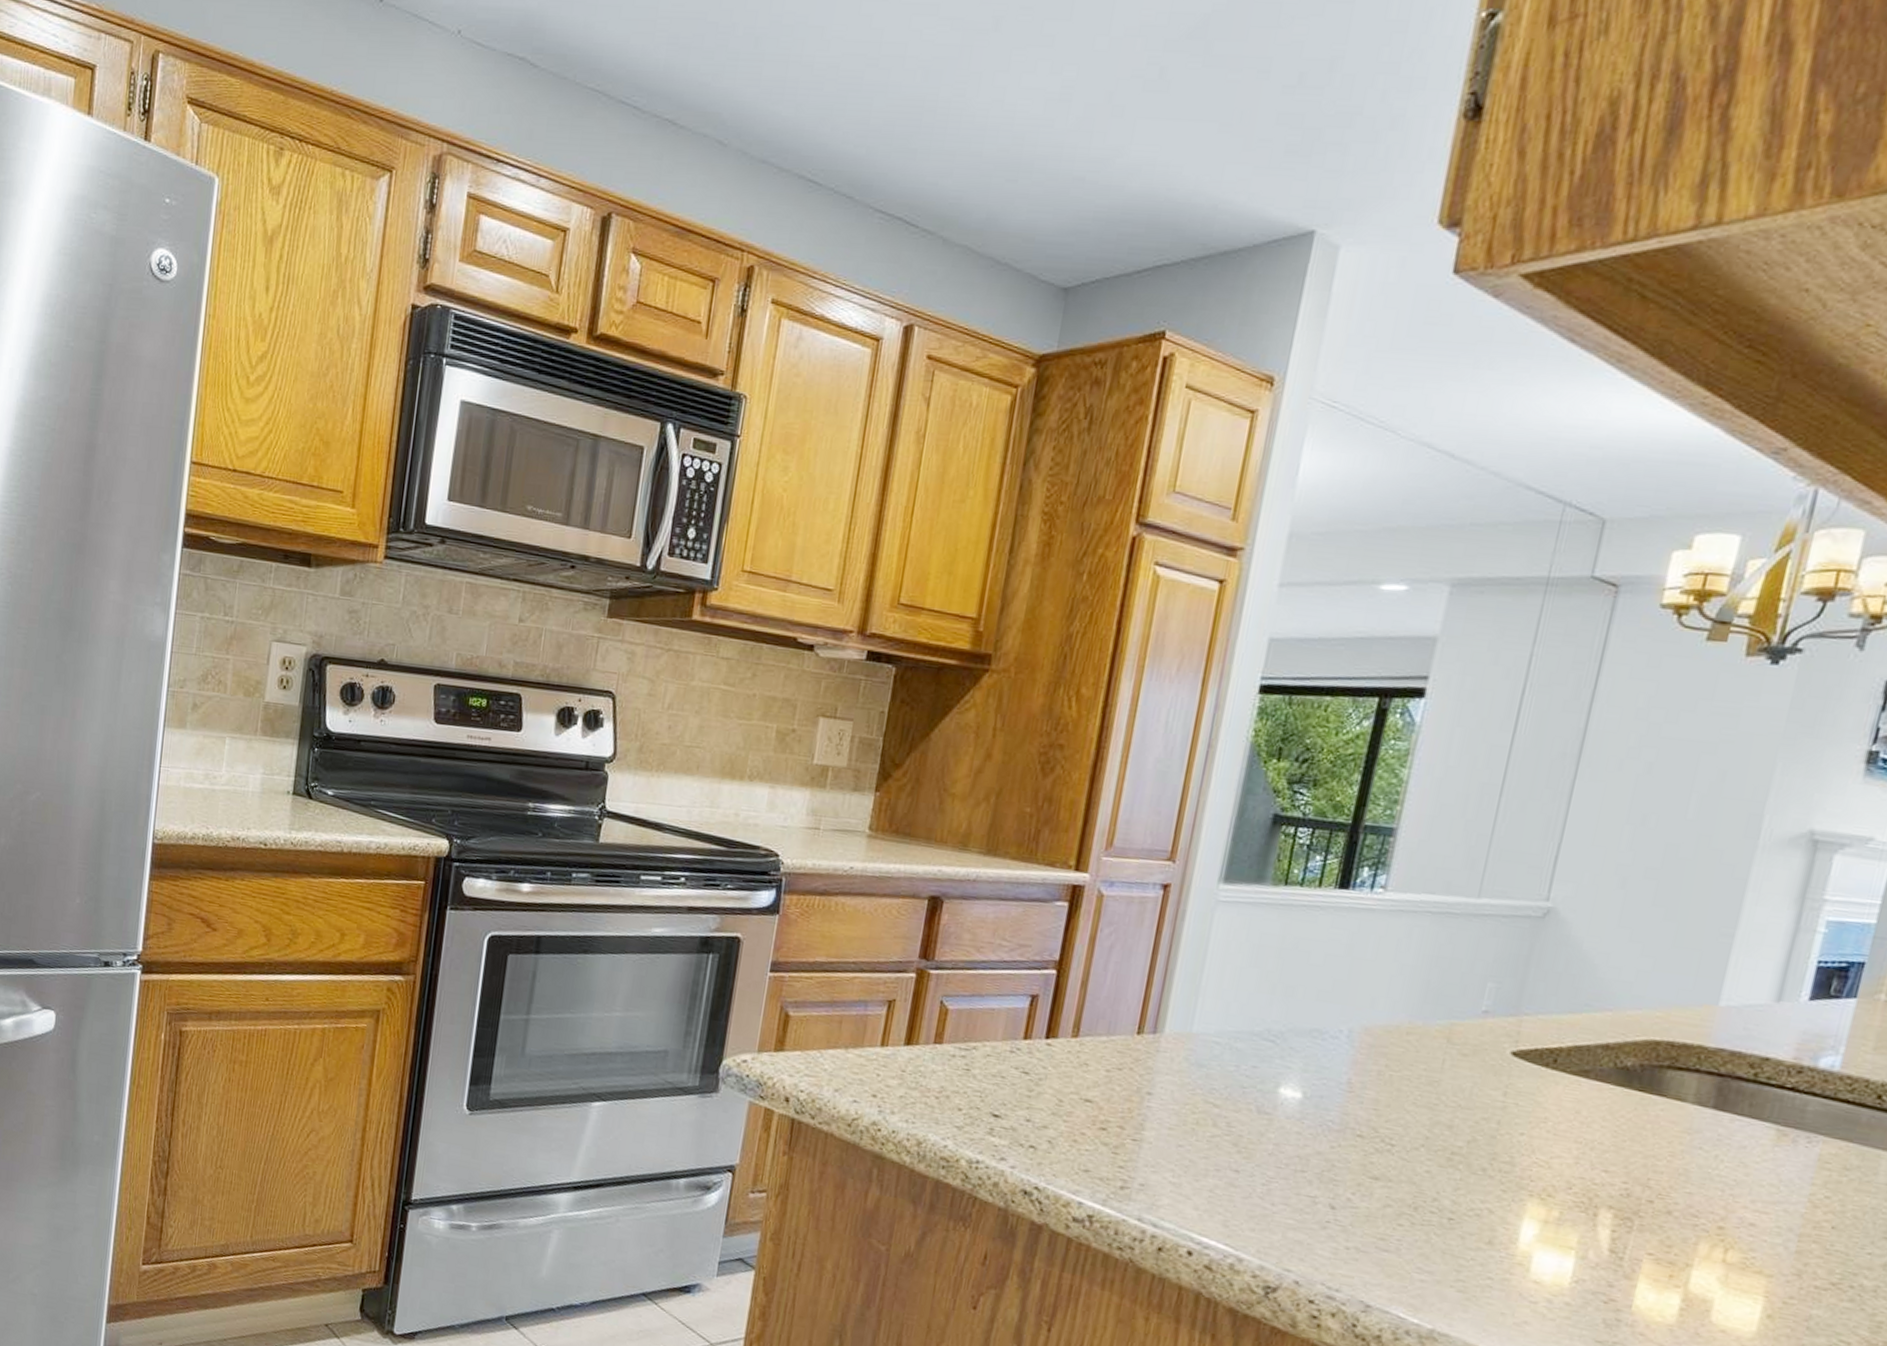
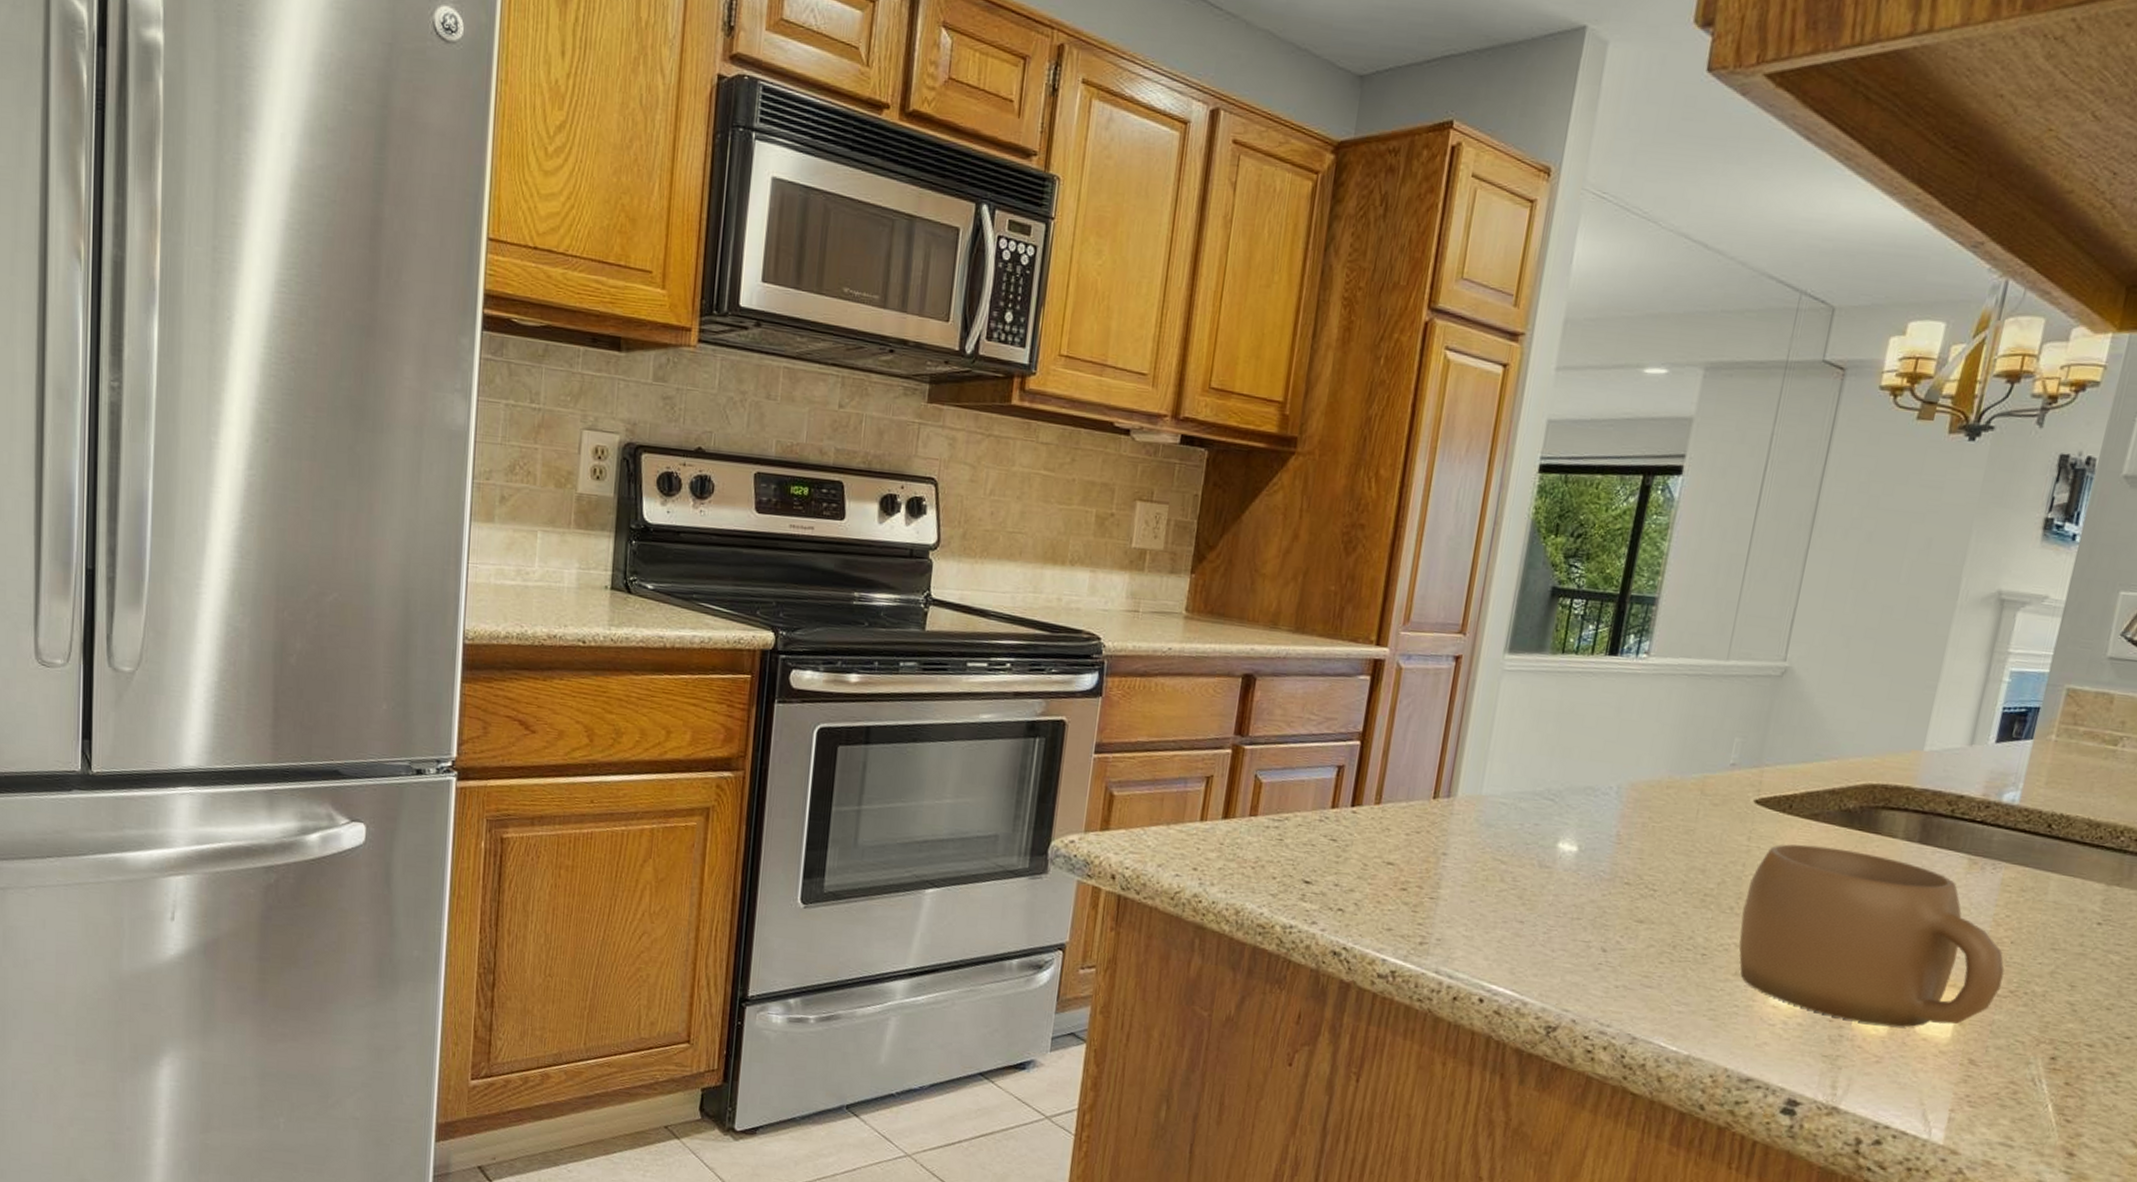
mug: none [1493,1102,1824,1317] -> present [1739,844,2004,1027]

